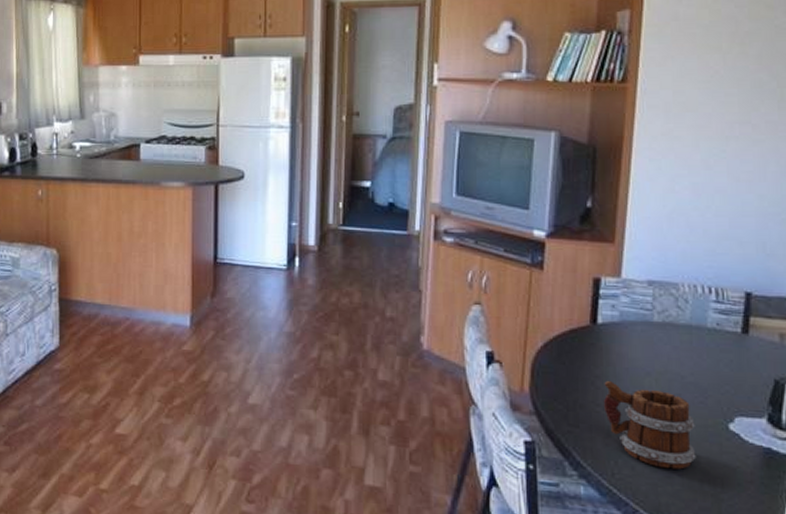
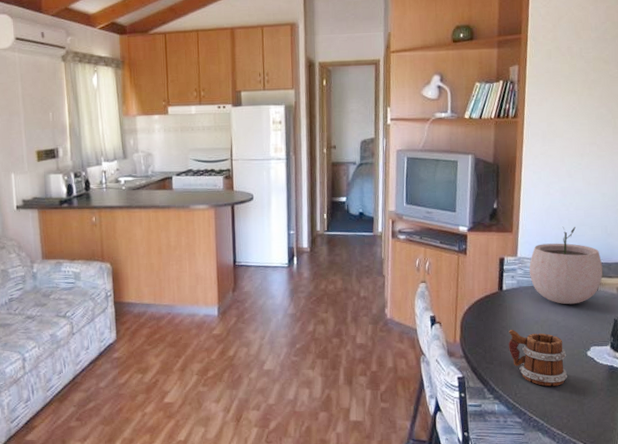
plant pot: none [638,239,757,353] -> present [529,226,603,305]

